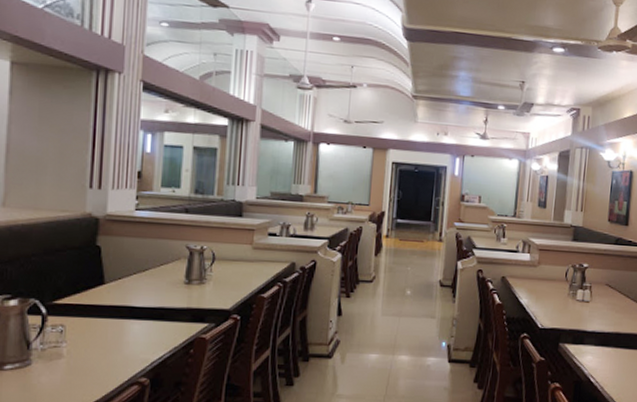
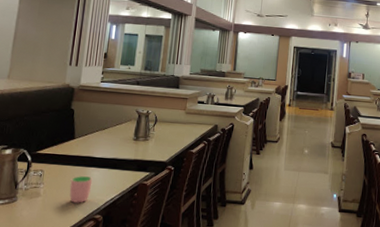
cup: none [102,330,133,365] -> present [69,175,93,203]

